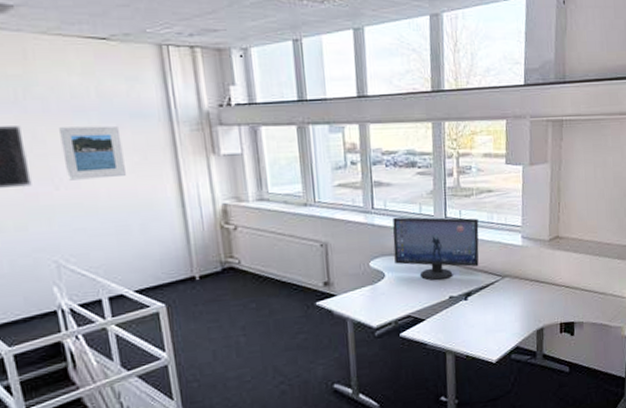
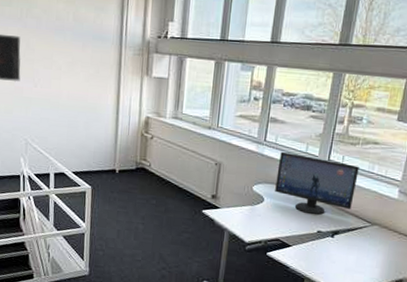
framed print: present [59,125,126,181] -> none [43,41,84,84]

